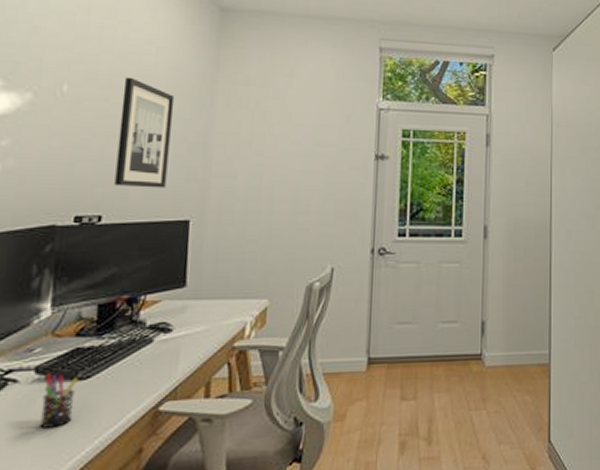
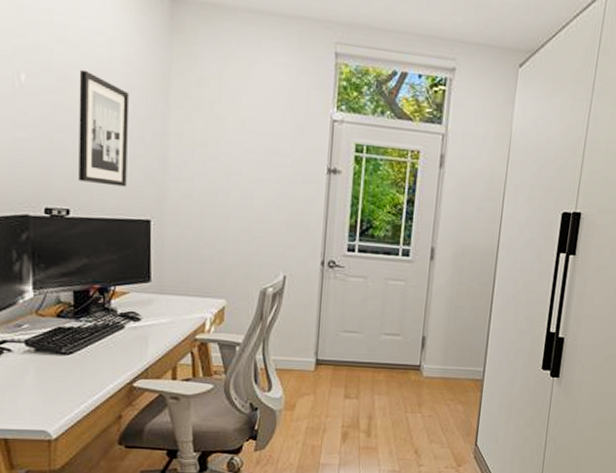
pen holder: present [40,373,78,428] -> none [34,347,62,392]

